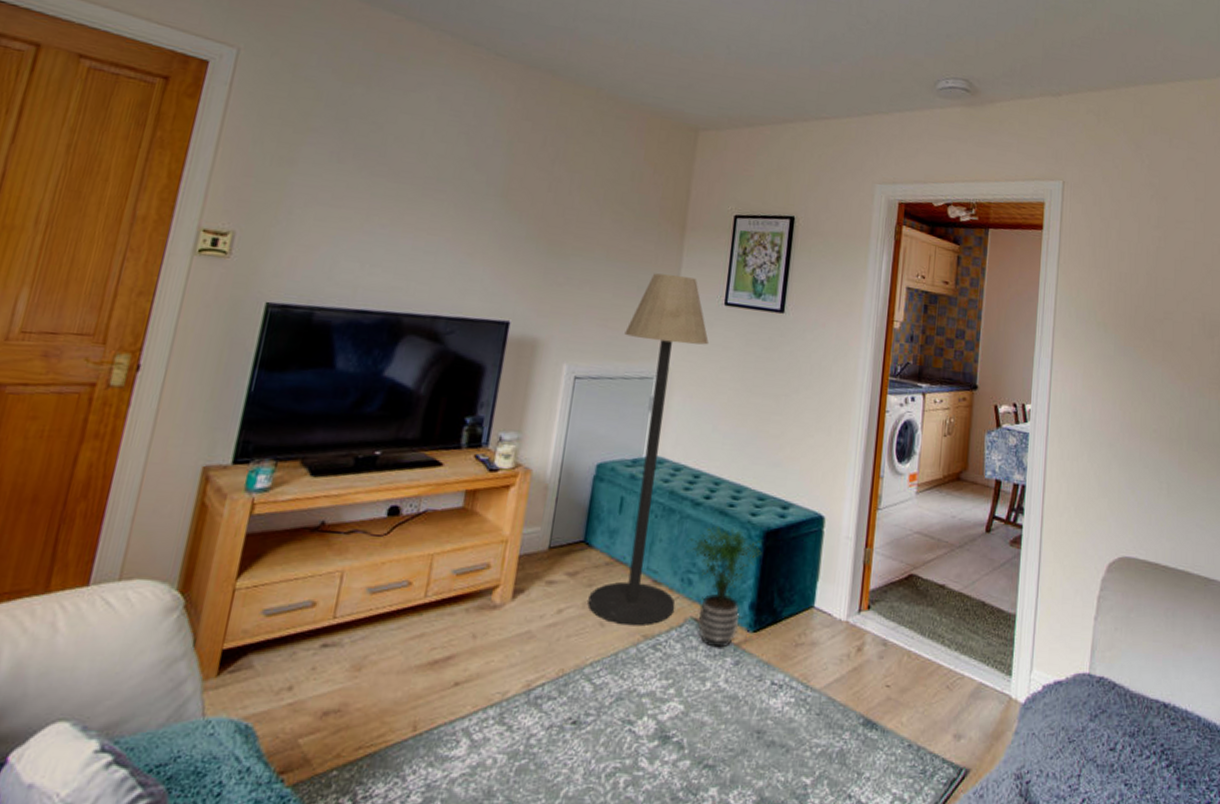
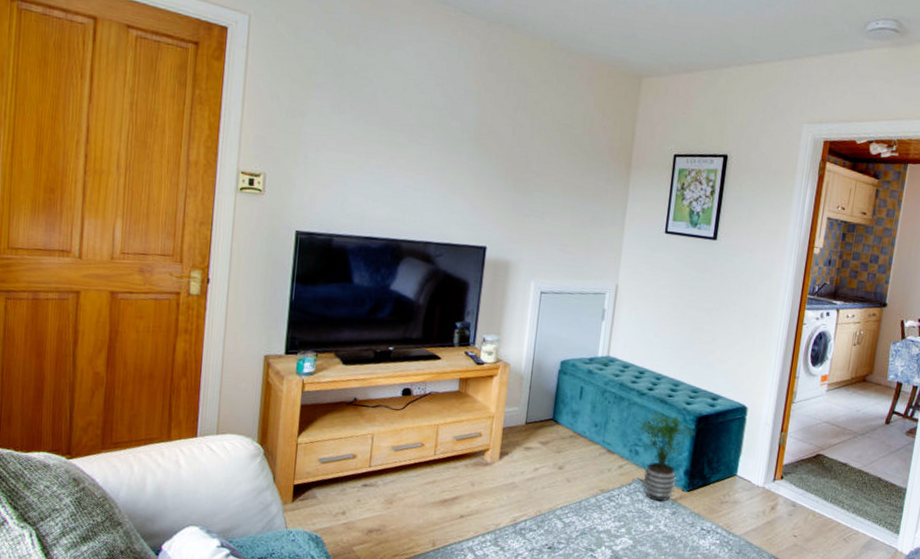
floor lamp: present [588,273,709,626] -> none [557,206,651,483]

